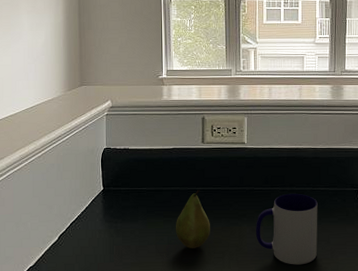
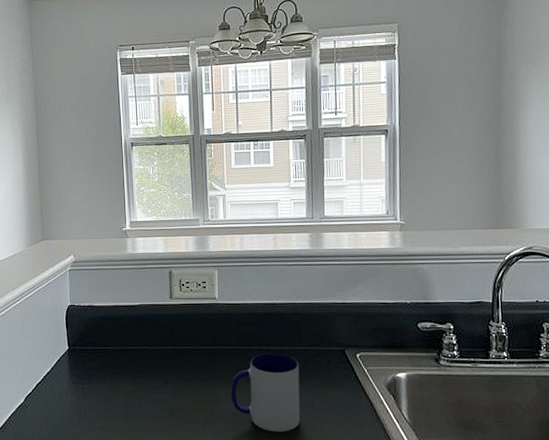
fruit: present [176,189,210,248] -> none [145,348,182,412]

